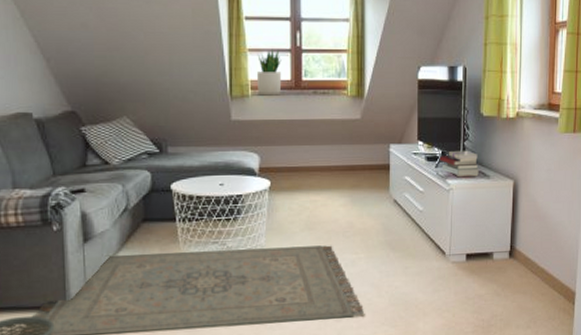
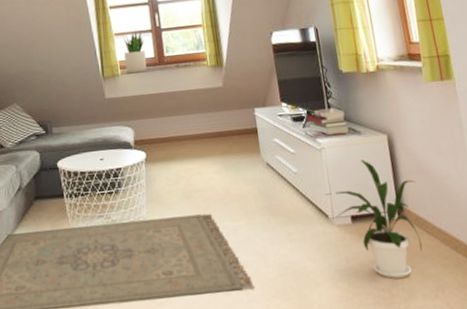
house plant: none [446,202,530,312] -> present [325,160,423,279]

